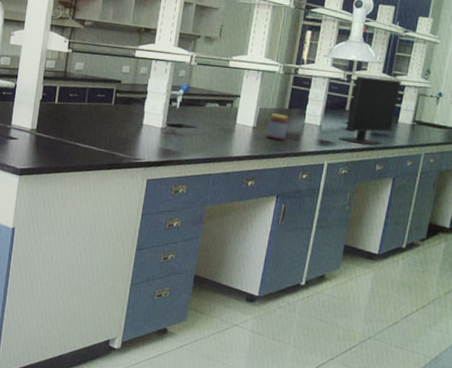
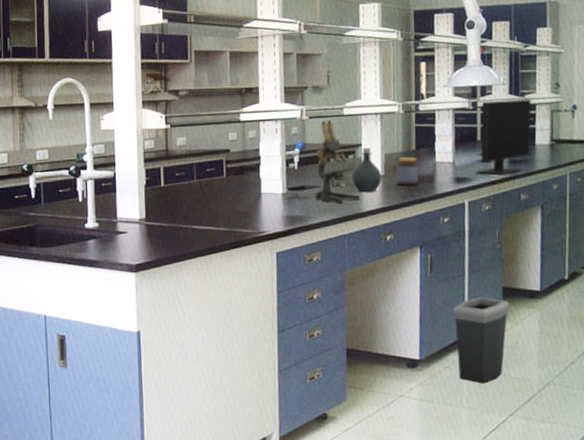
microscope: none [190,69,231,146] -> present [315,120,360,204]
flask: none [225,99,254,140] -> present [351,147,382,192]
trash bin: none [291,250,348,328] -> present [453,297,509,384]

